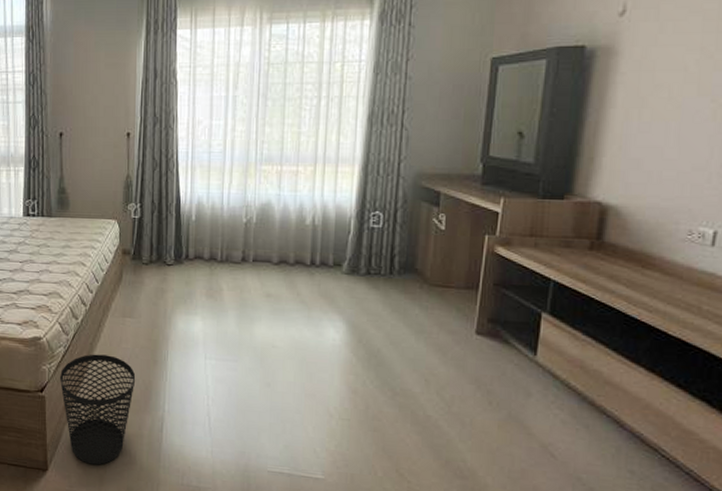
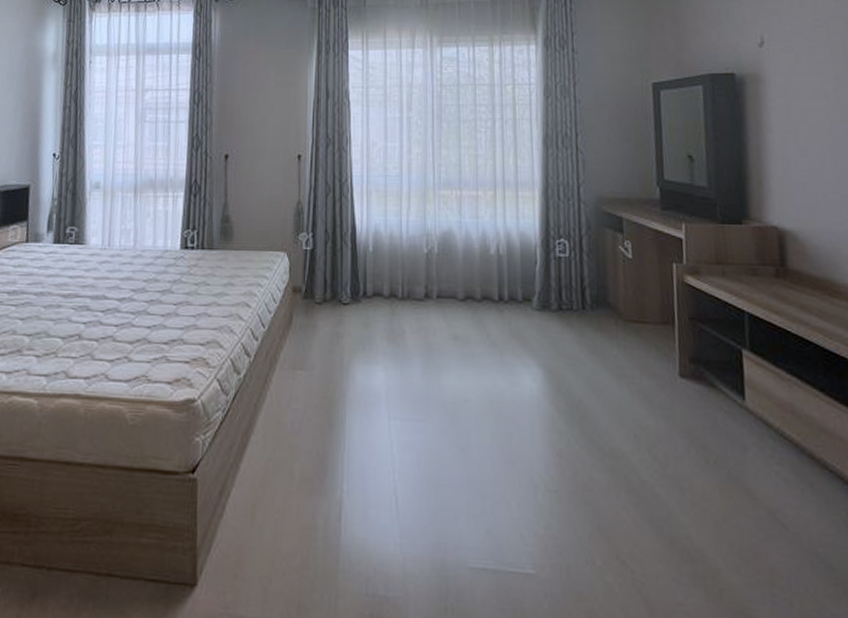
wastebasket: present [60,354,136,465] -> none [216,418,308,574]

